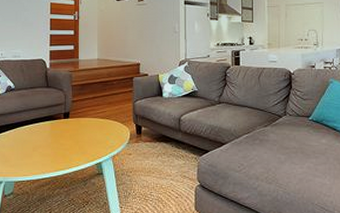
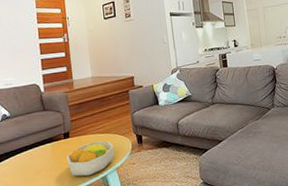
fruit bowl: none [64,125,112,160] -> present [66,140,114,177]

